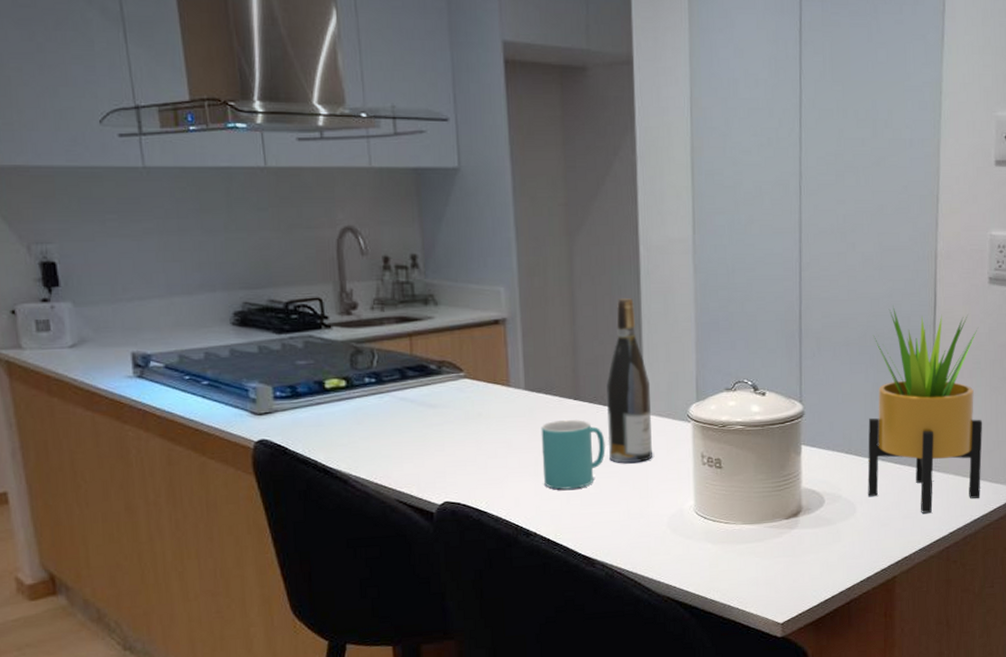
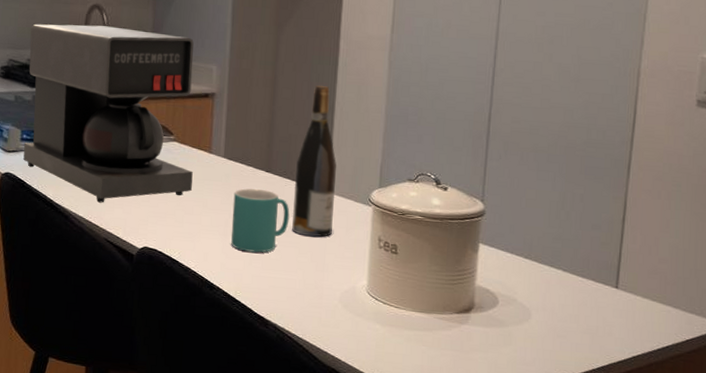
coffee maker: none [267,251,492,460] -> present [23,24,194,203]
potted plant: present [867,305,982,514] -> none [545,118,682,333]

